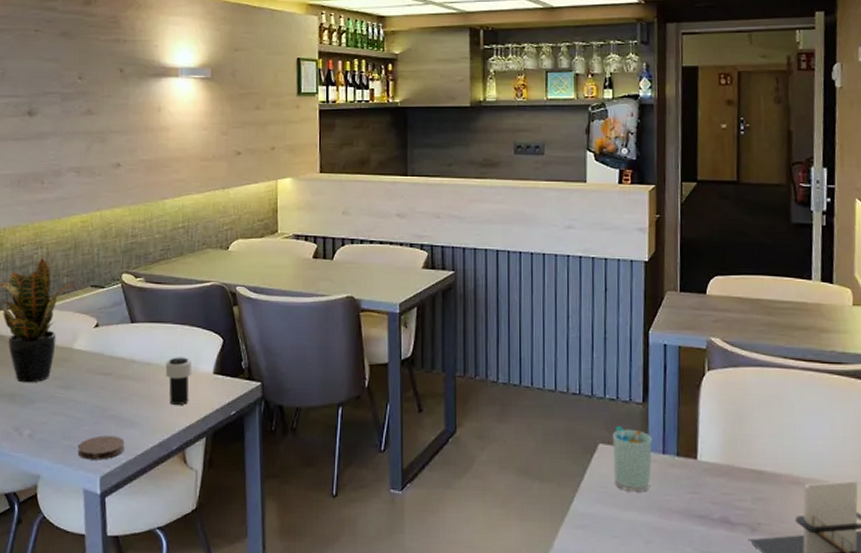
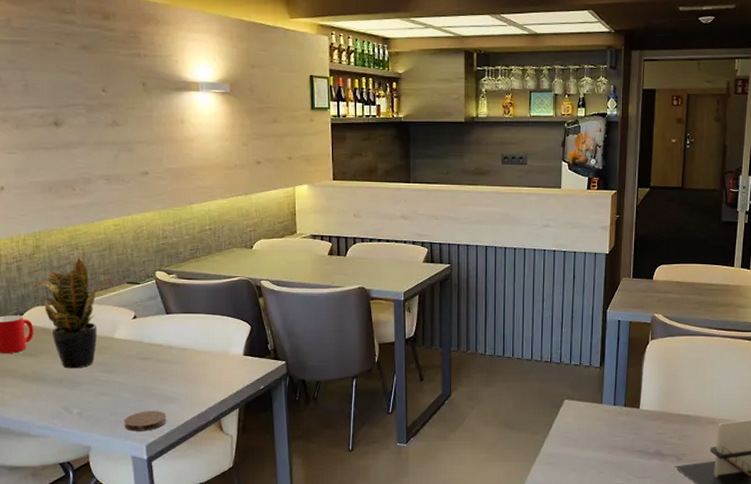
cup: present [165,357,193,405] -> none [200,342,225,382]
cup: present [612,426,652,493] -> none [575,385,606,436]

